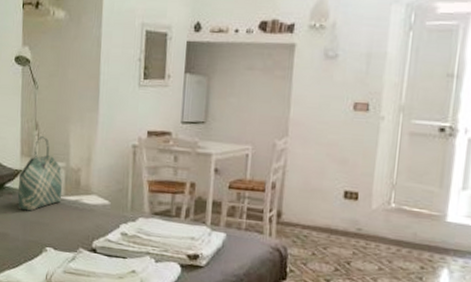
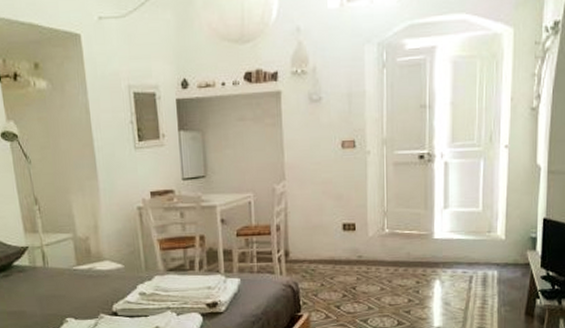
tote bag: present [17,136,63,211] -> none [25,210,75,286]

